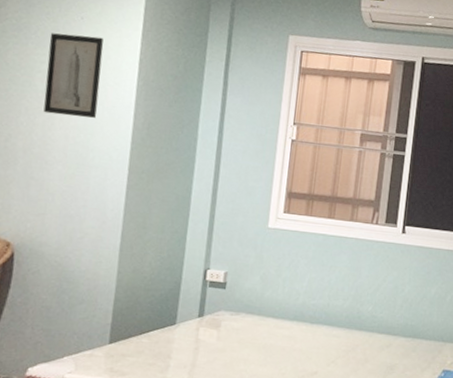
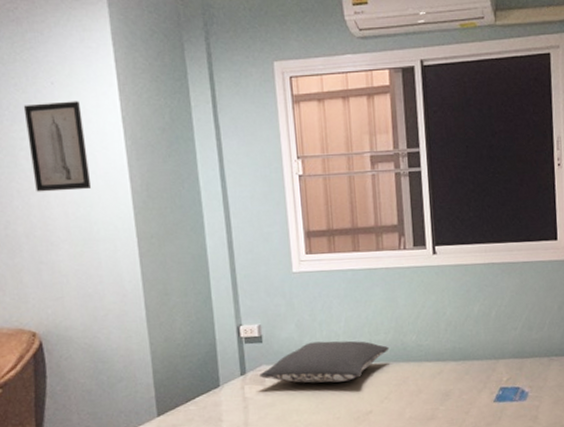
pillow: none [216,296,345,340] -> present [259,340,390,383]

